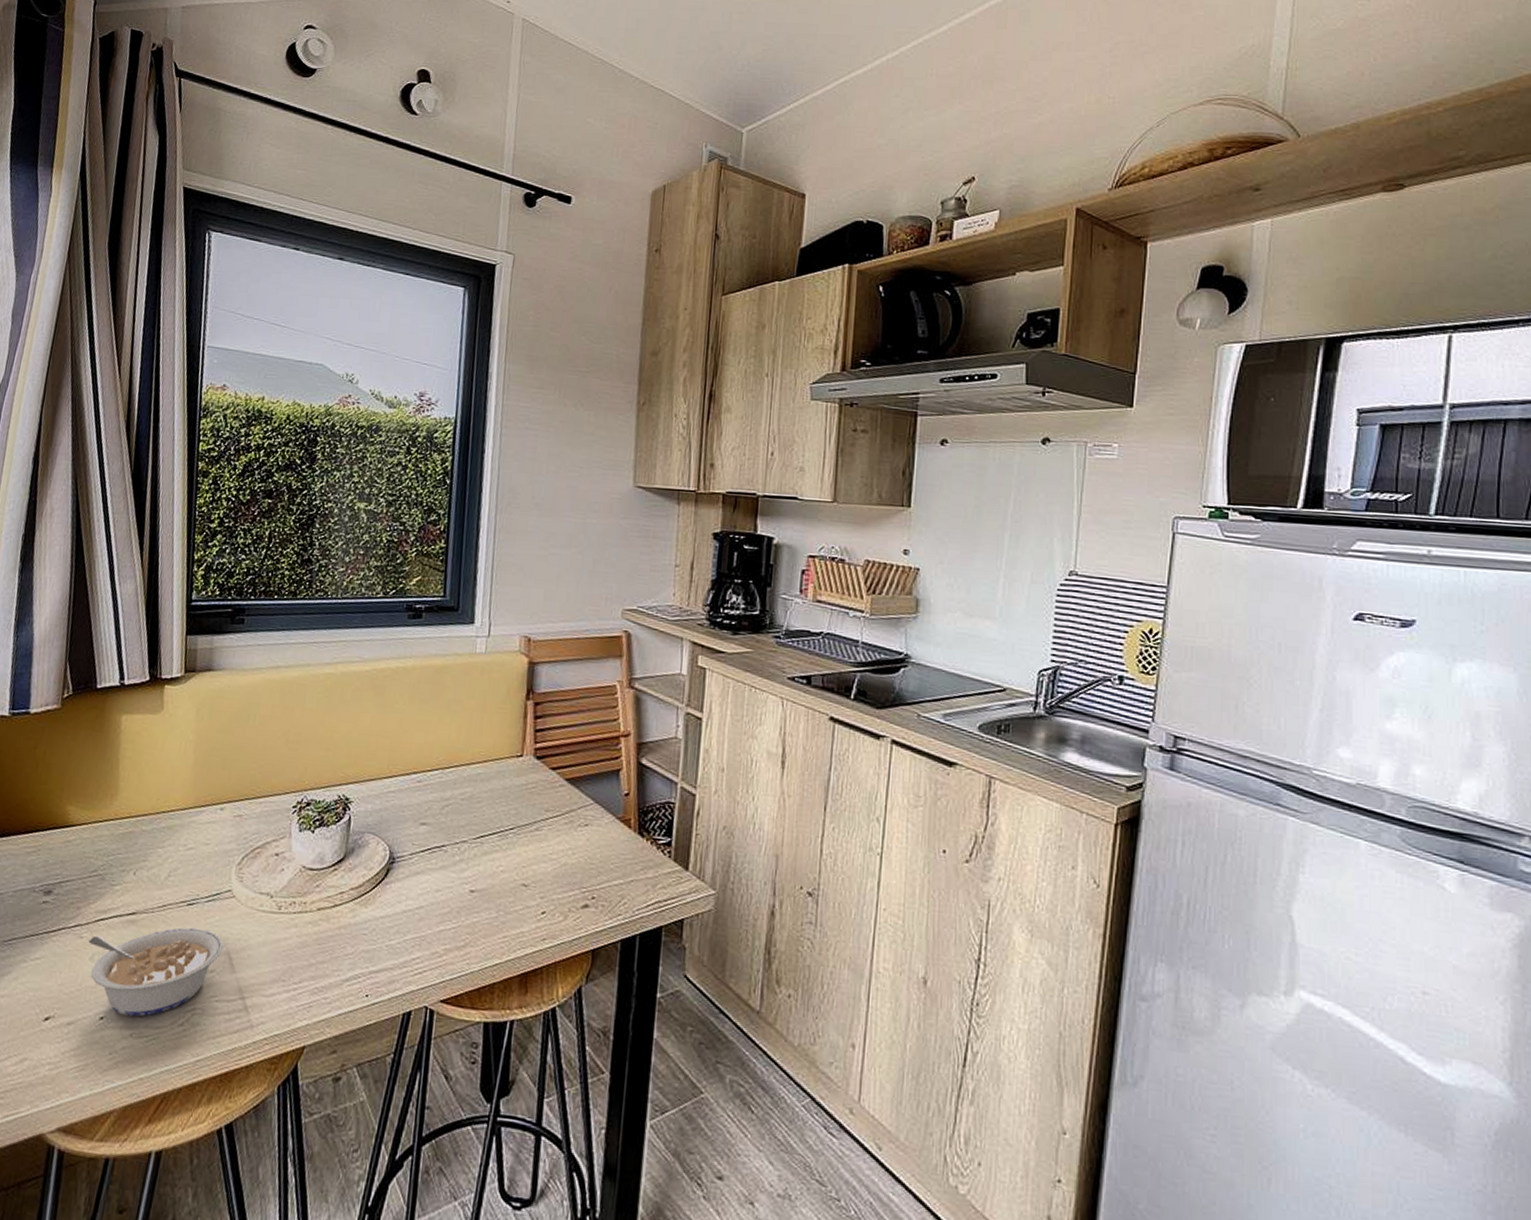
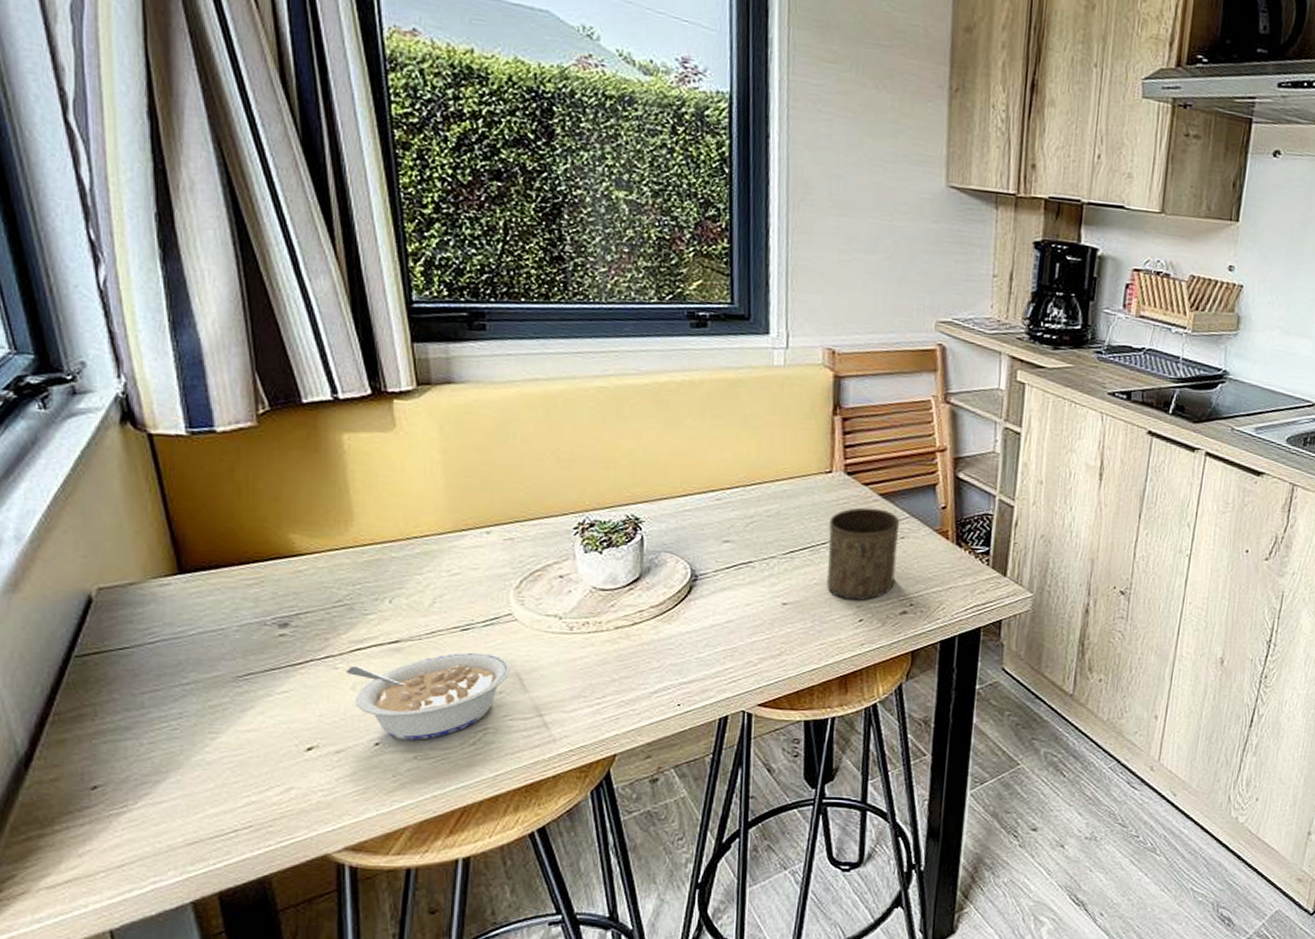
cup: none [512,792,585,892] -> present [827,507,900,601]

